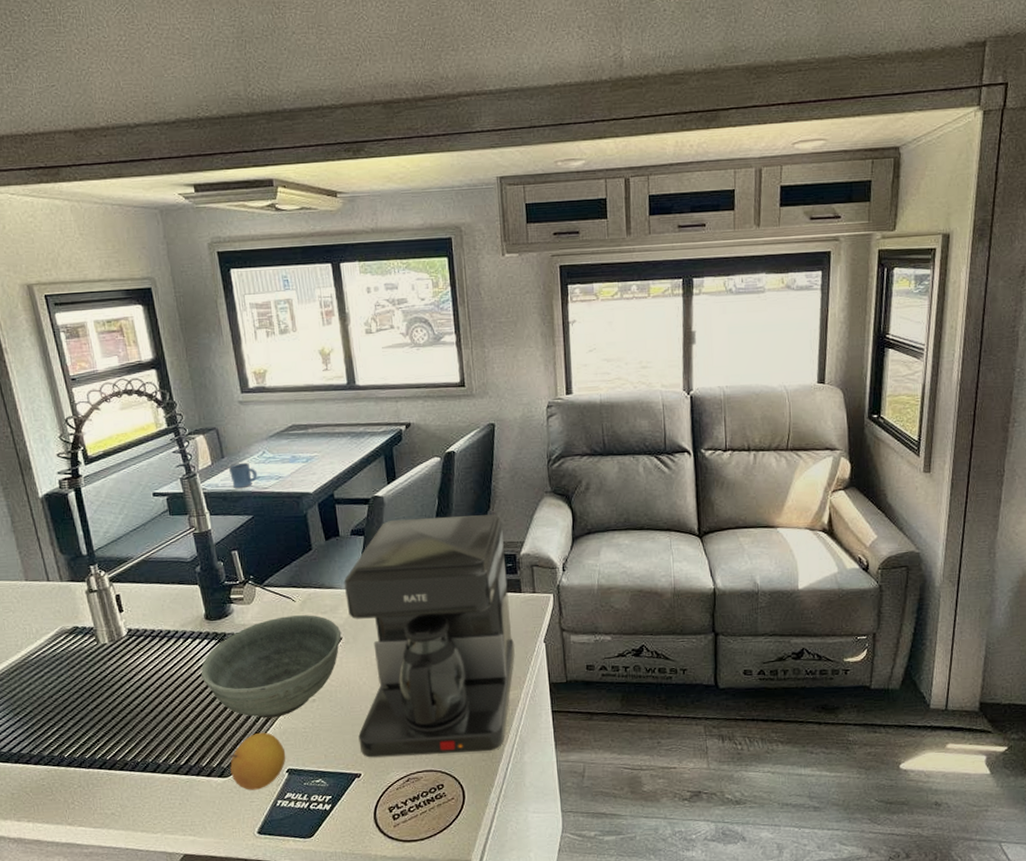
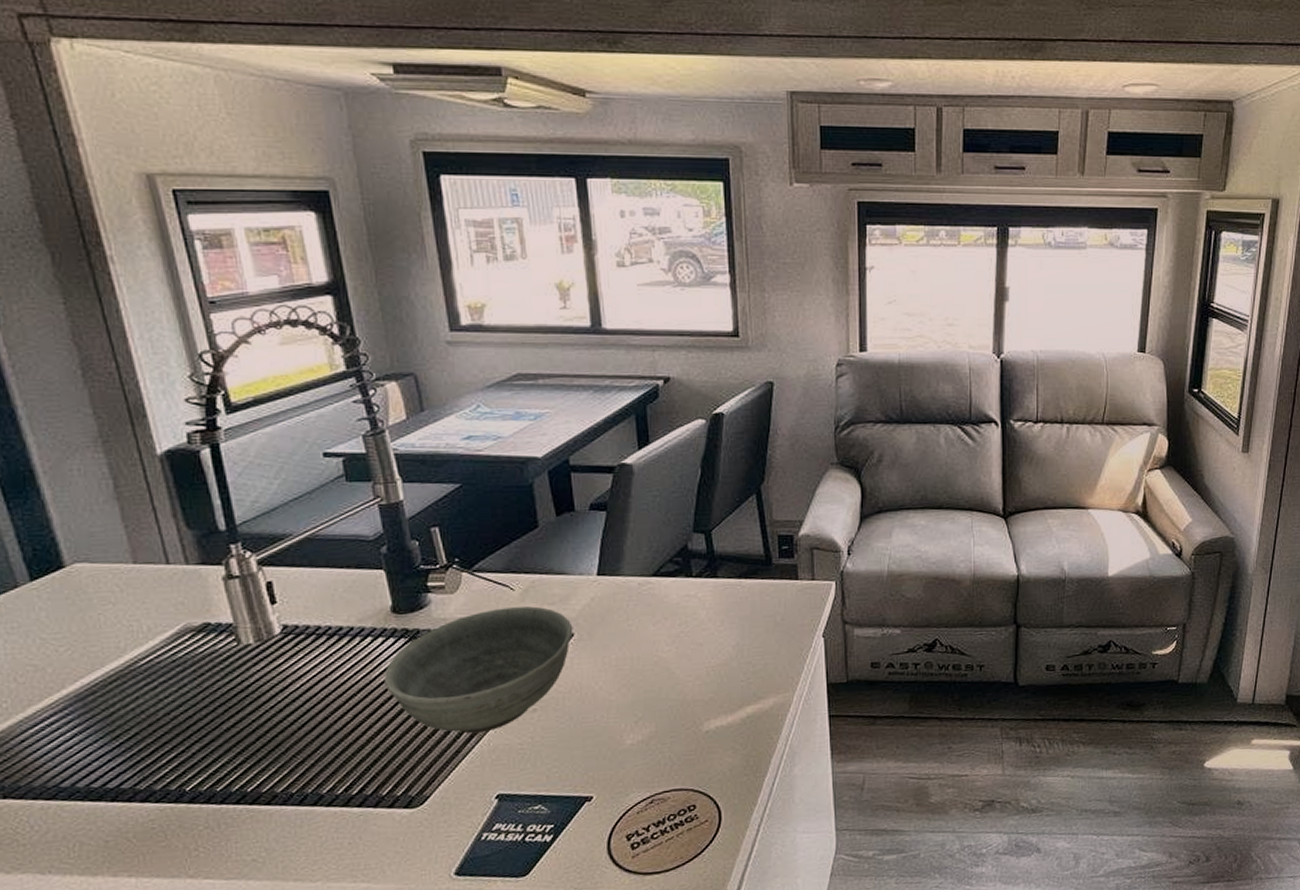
mug: present [228,462,258,489] -> none [429,417,469,451]
fruit: present [228,732,286,791] -> none [418,750,496,823]
coffee maker: present [343,514,515,758] -> none [578,488,788,777]

